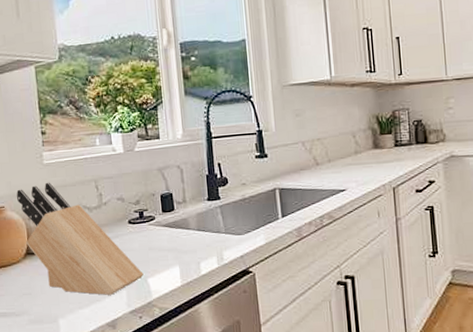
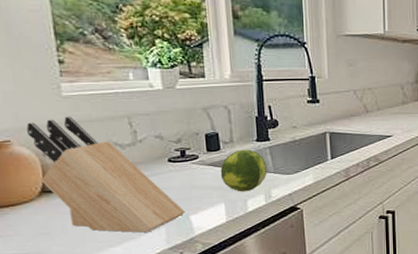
fruit: none [174,209,219,254] -> present [220,149,267,192]

